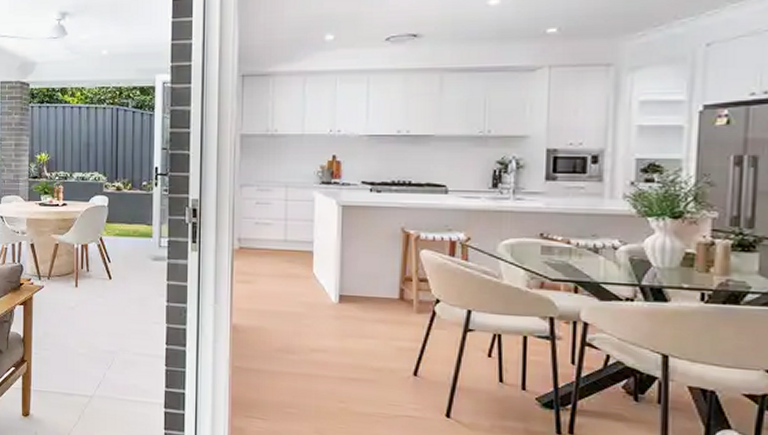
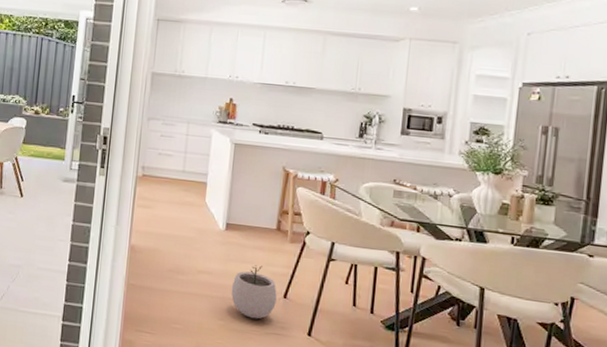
plant pot: none [350,340,405,401] -> present [231,265,277,319]

